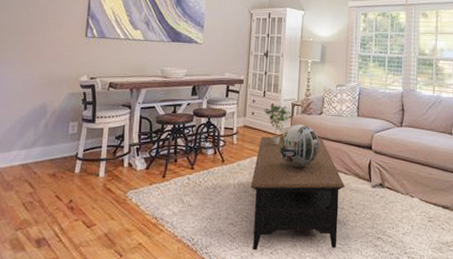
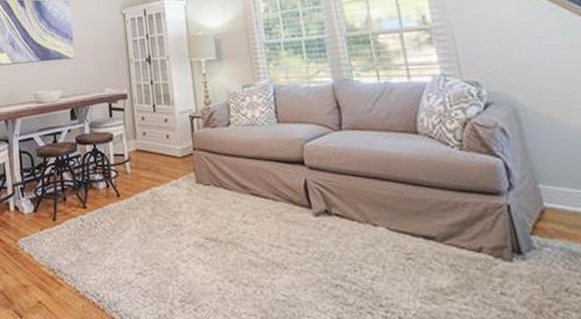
coffee table: present [250,136,345,251] -> none [155,155,281,307]
potted plant: present [264,105,292,146] -> none [157,120,193,171]
decorative sphere: present [278,124,320,167] -> none [181,140,235,197]

